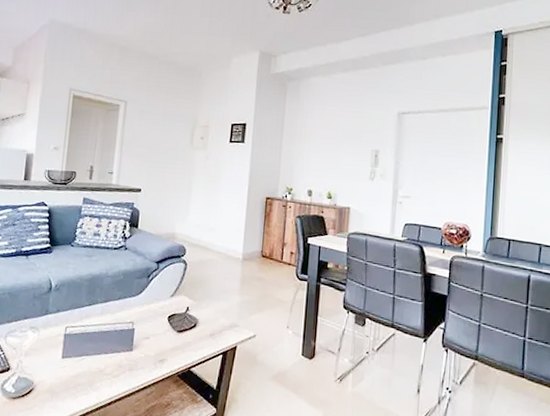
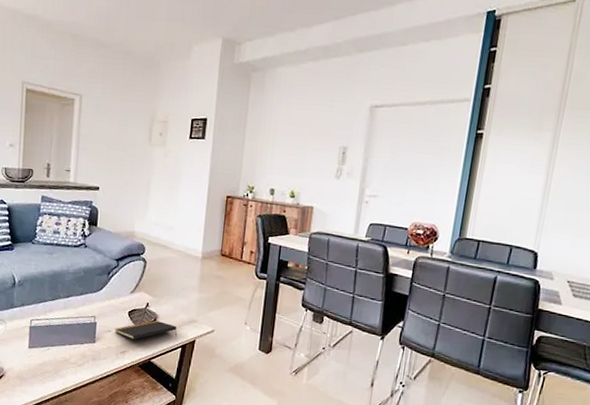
notepad: none [153,325,218,347] -> present [114,320,177,340]

